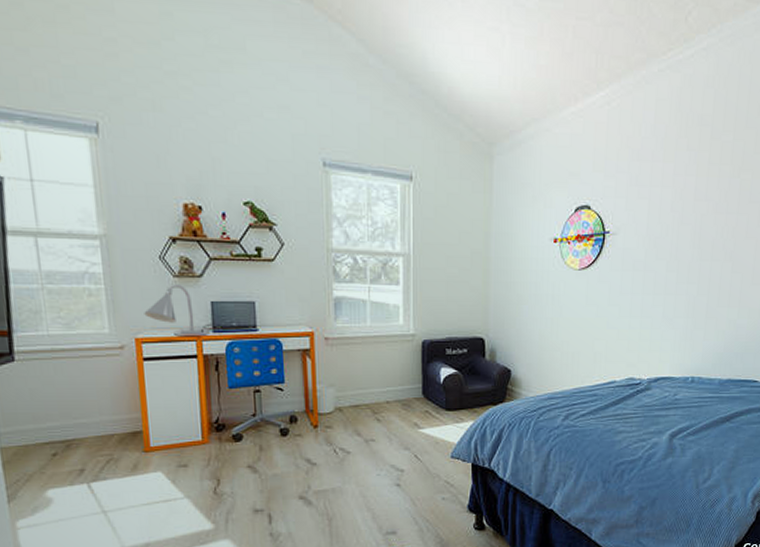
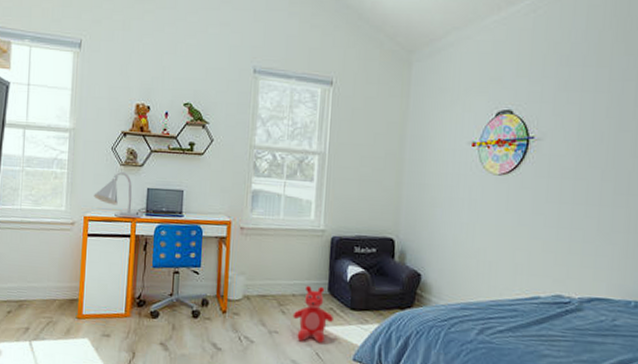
teddy bear: none [388,390,431,447] -> present [292,285,335,343]

